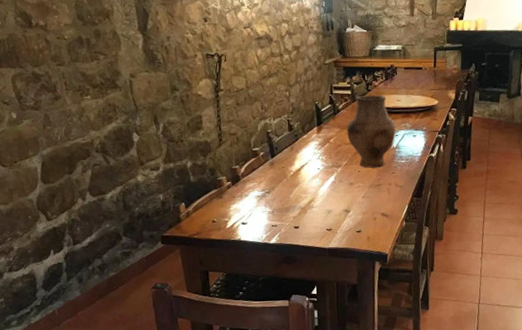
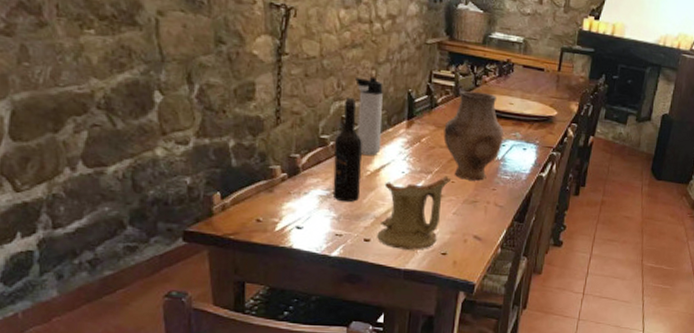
wine bottle: none [264,115,287,199] -> present [332,97,362,203]
thermos bottle: none [274,97,299,159] -> present [355,76,383,155]
wooden bowl: none [304,168,357,232] -> present [377,177,451,250]

